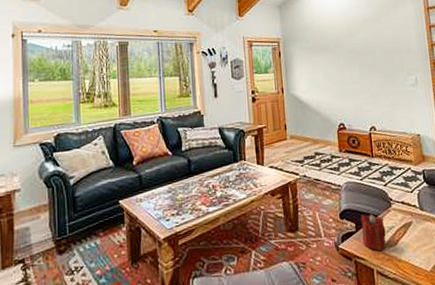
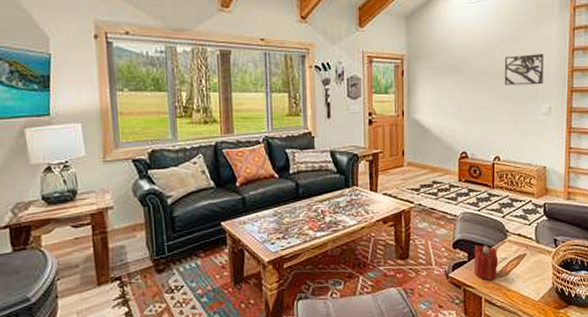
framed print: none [369,31,407,61] -> present [504,54,544,86]

